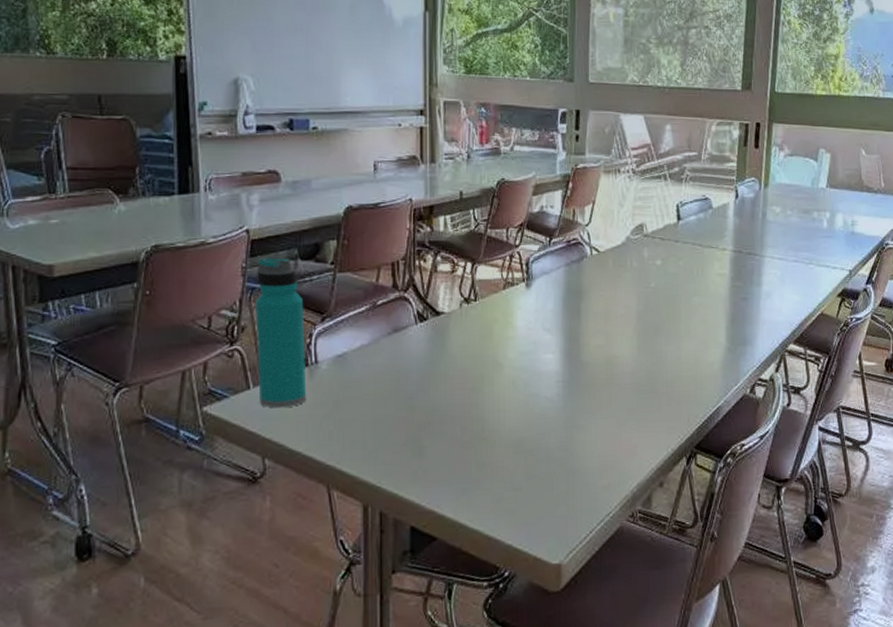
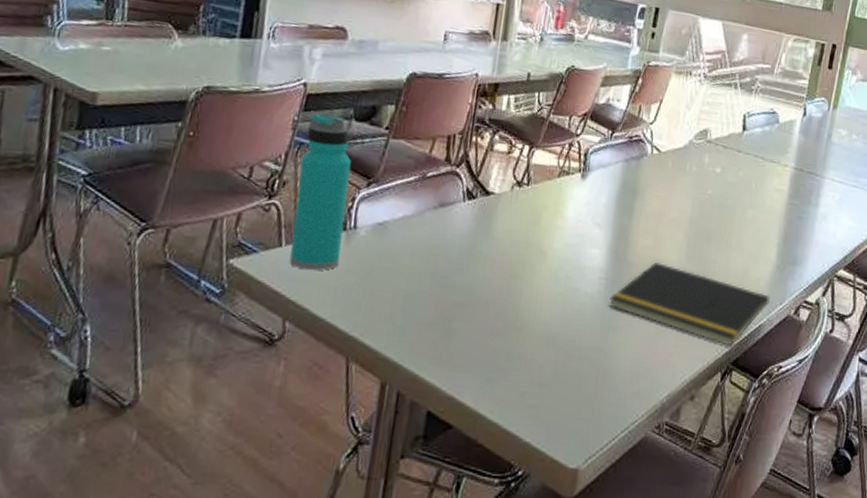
notepad: none [569,358,724,431] -> present [609,261,770,346]

